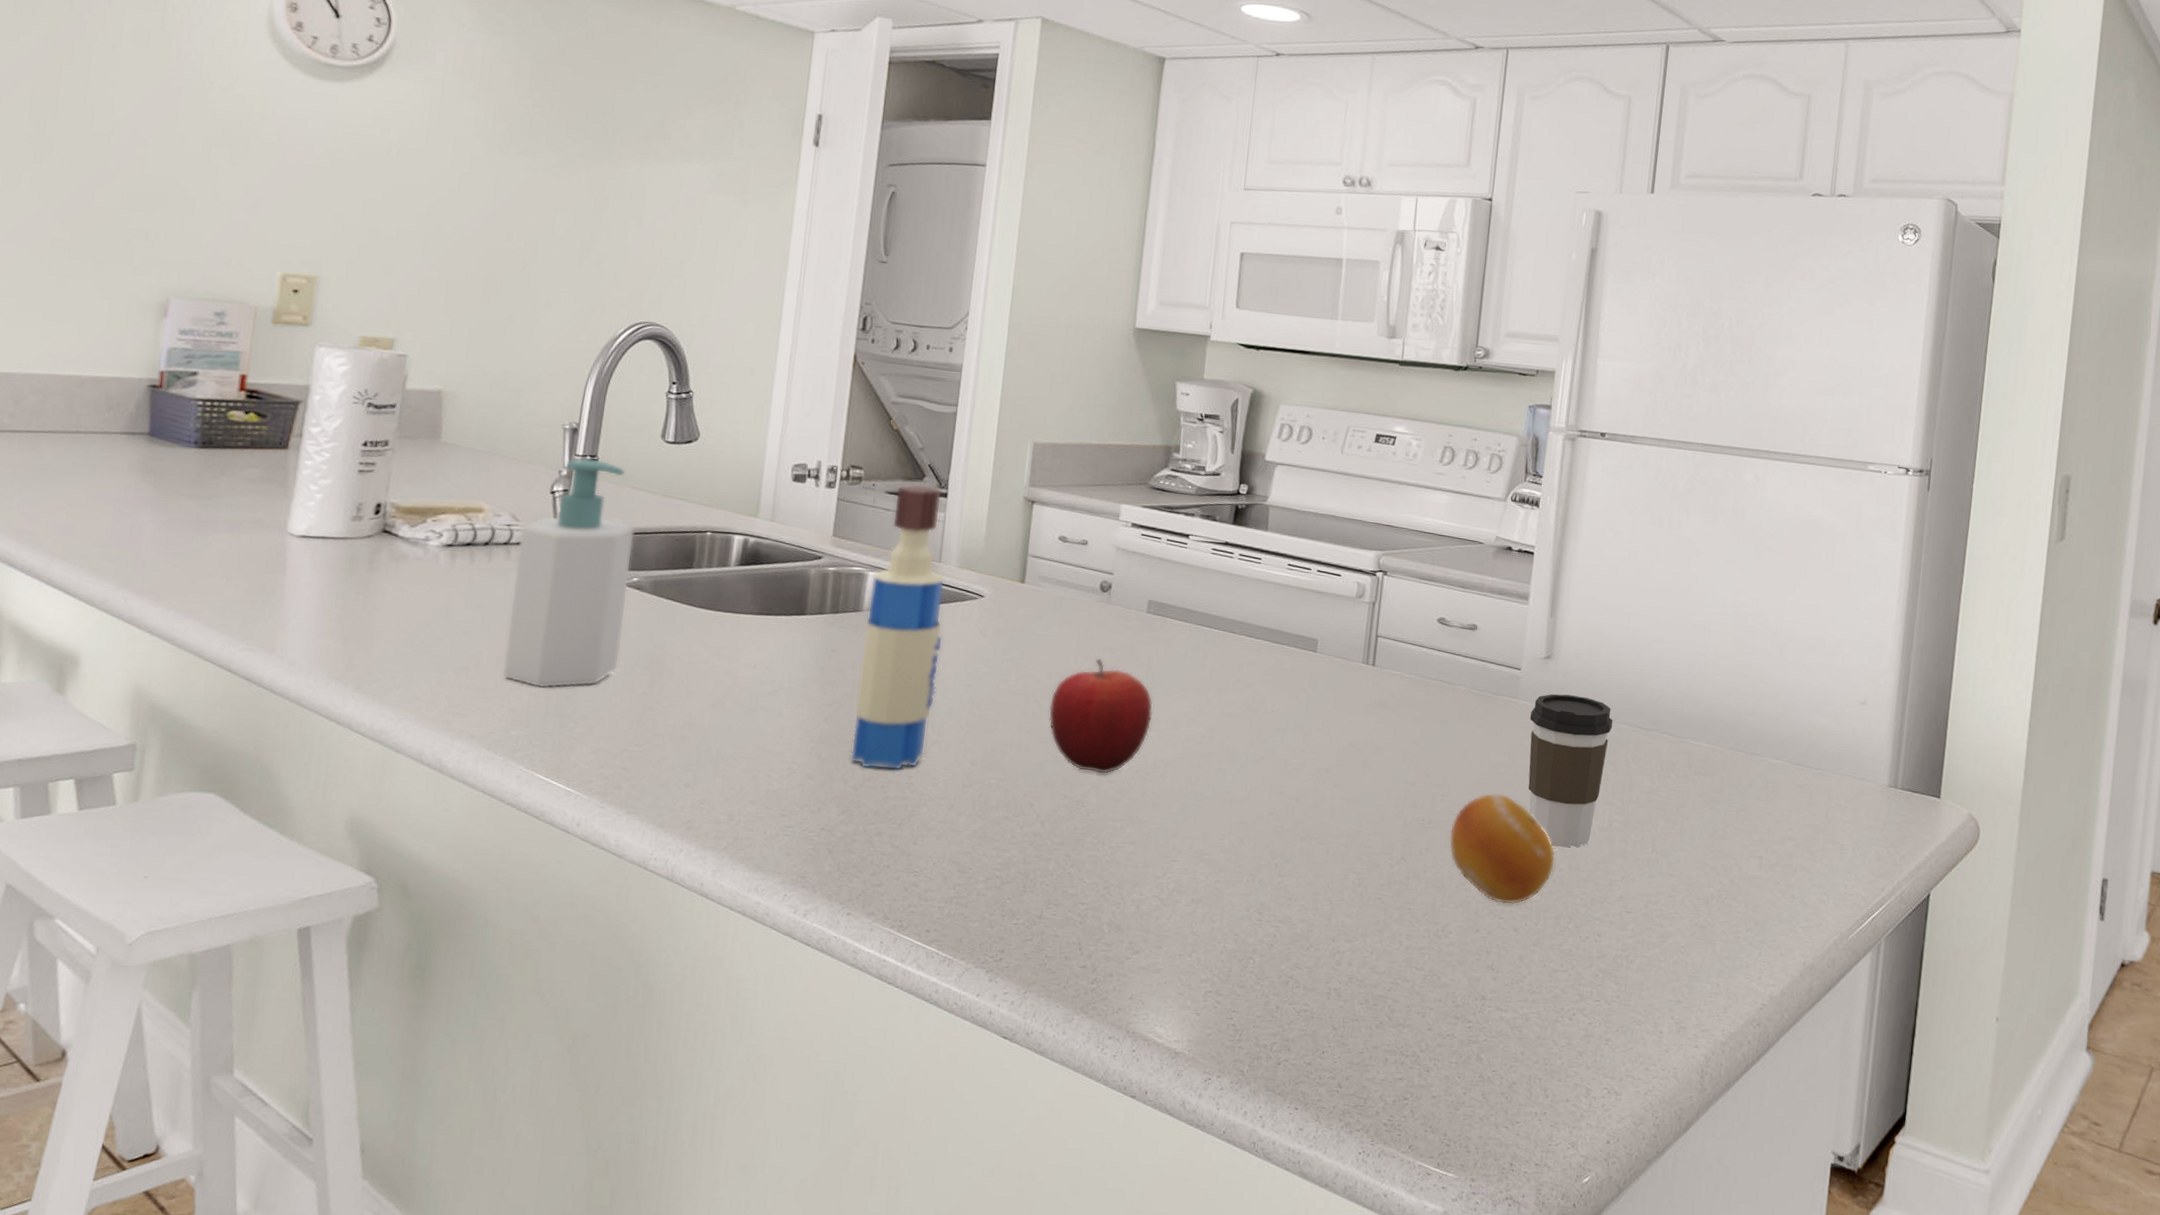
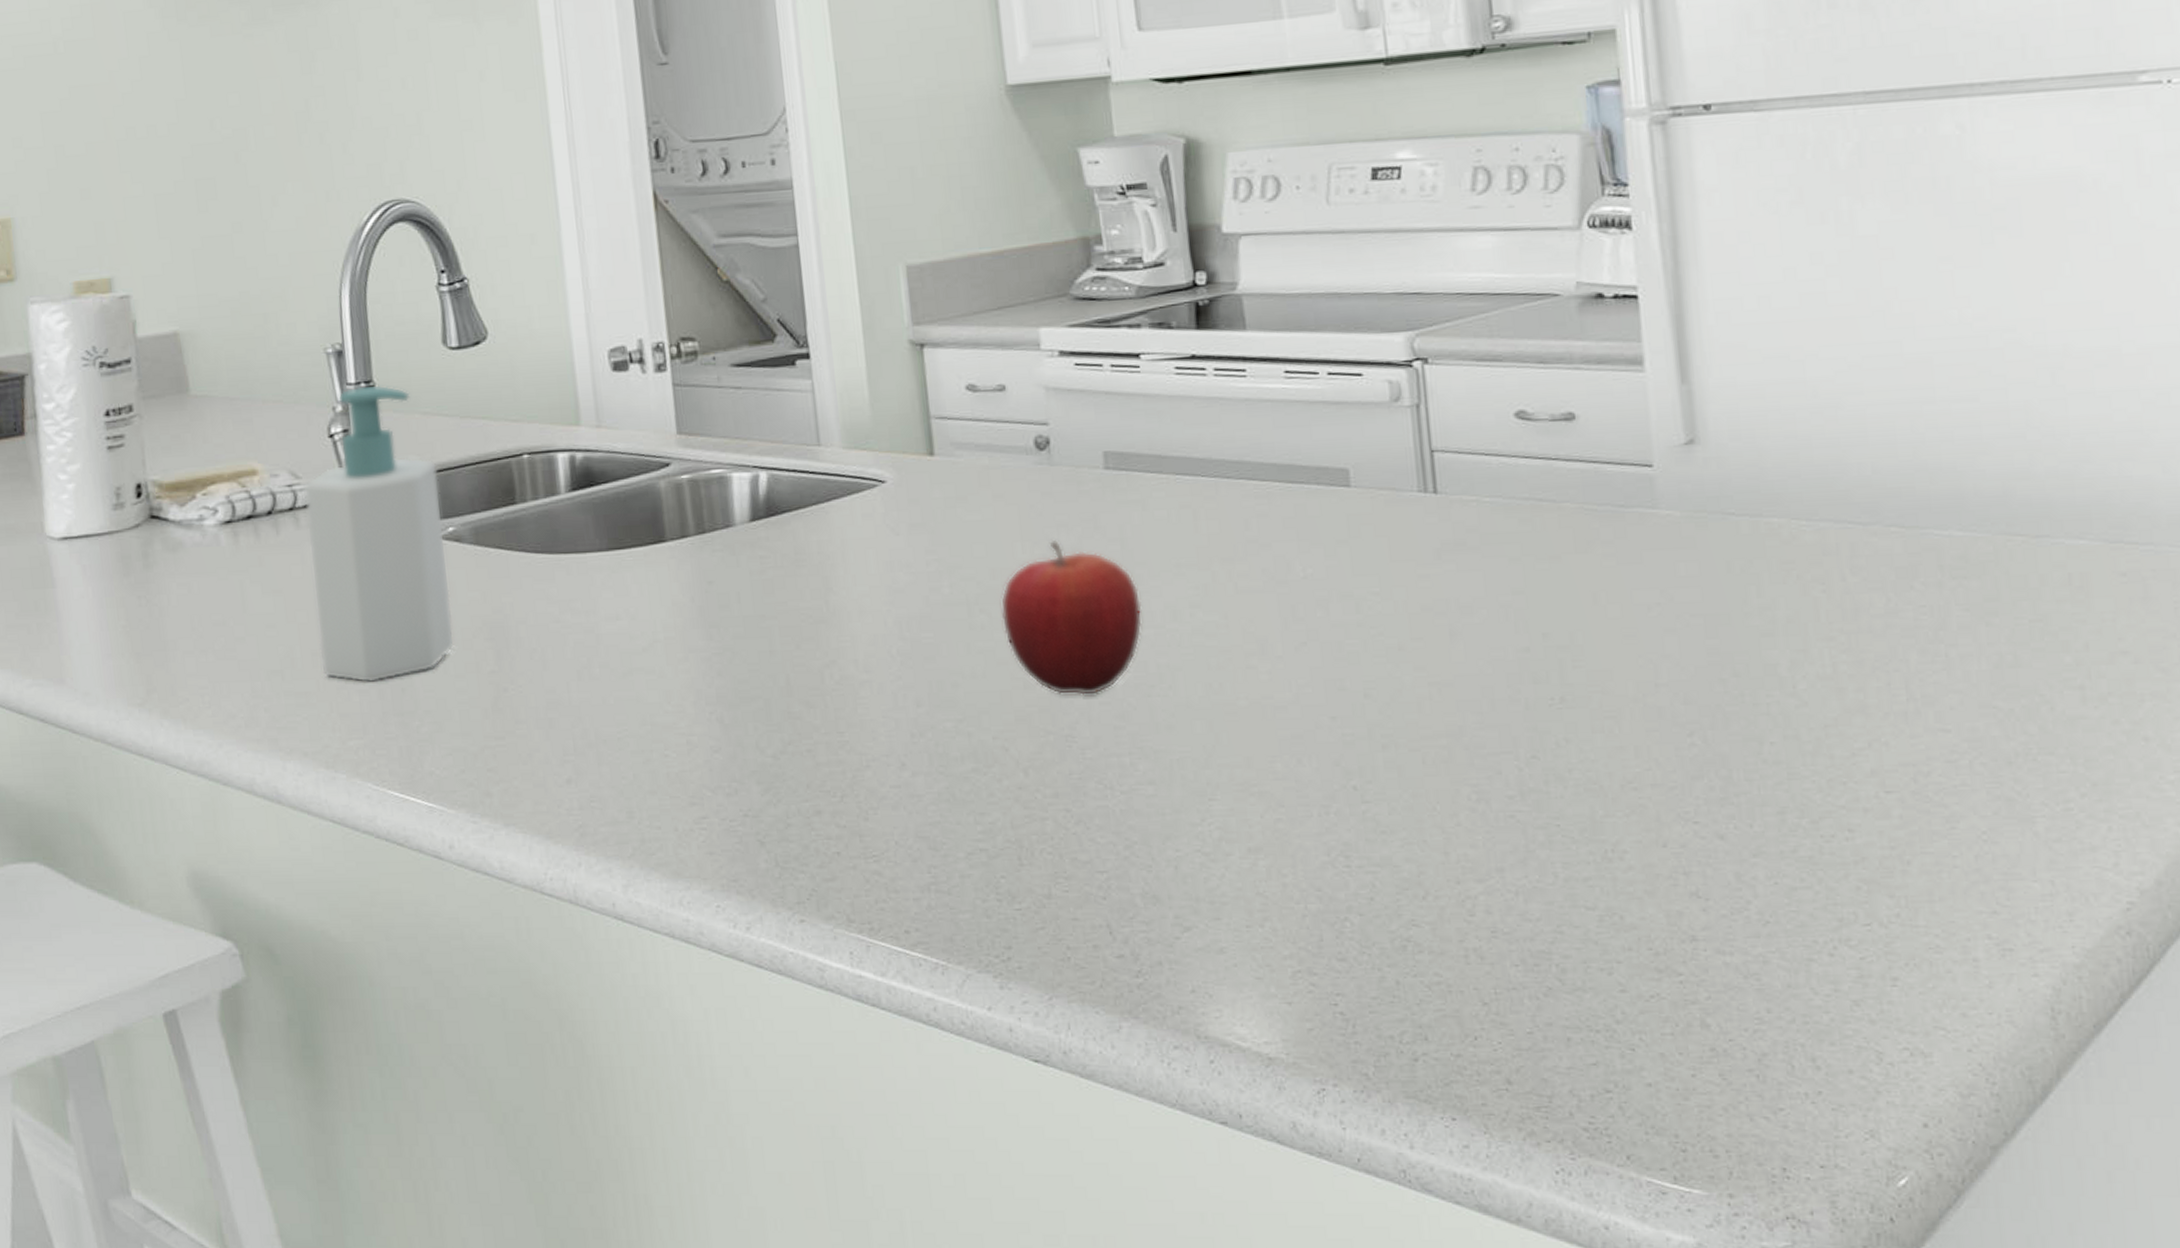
tequila bottle: present [850,484,947,770] -> none [736,346,855,729]
fruit: present [1448,792,1556,905] -> none [1594,646,1763,804]
coffee cup: present [1528,693,1613,847] -> none [1680,490,1810,711]

